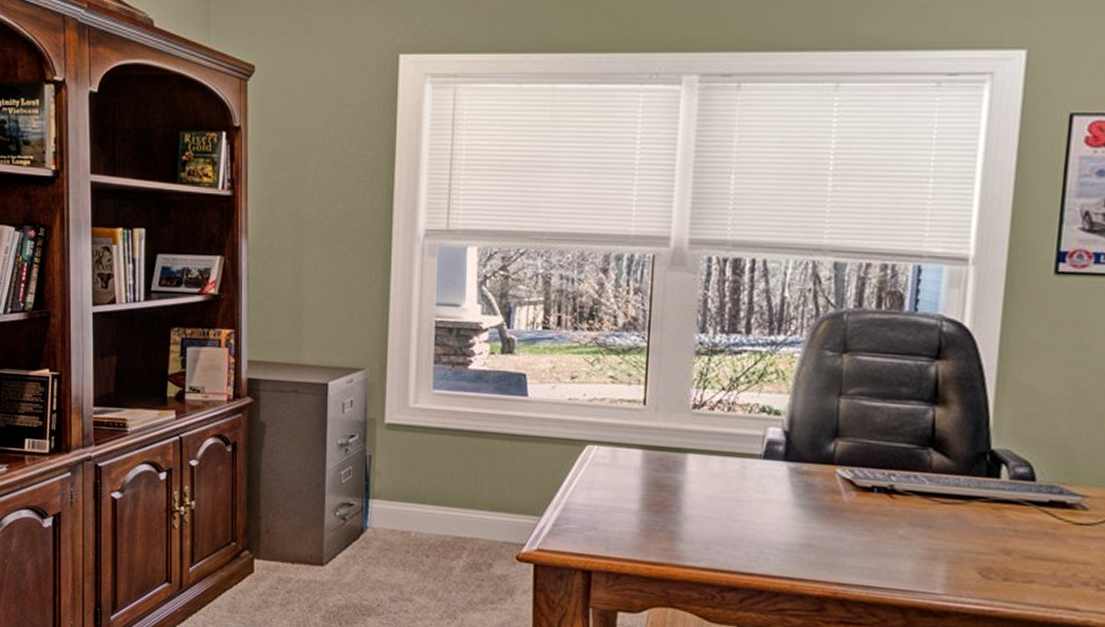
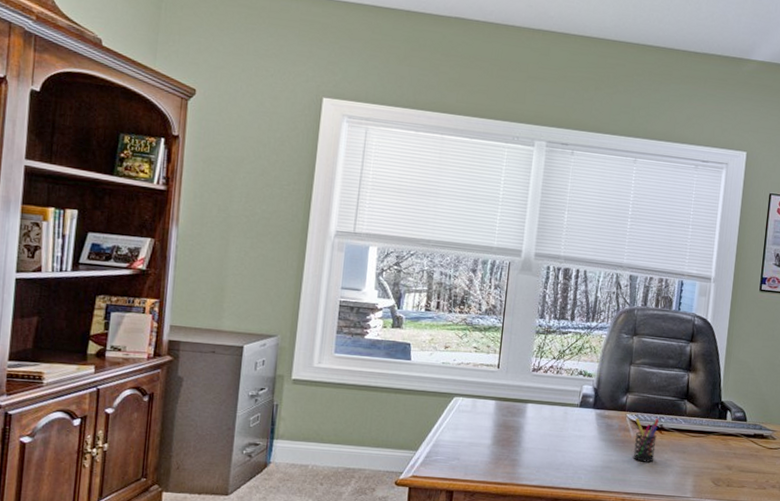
pen holder: none [847,475,887,541] -> present [632,418,659,463]

